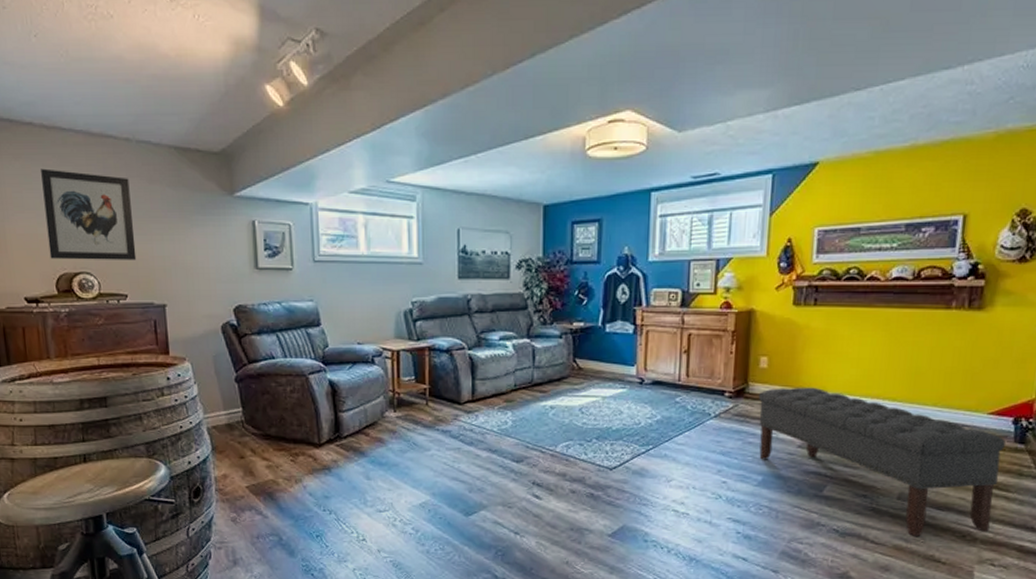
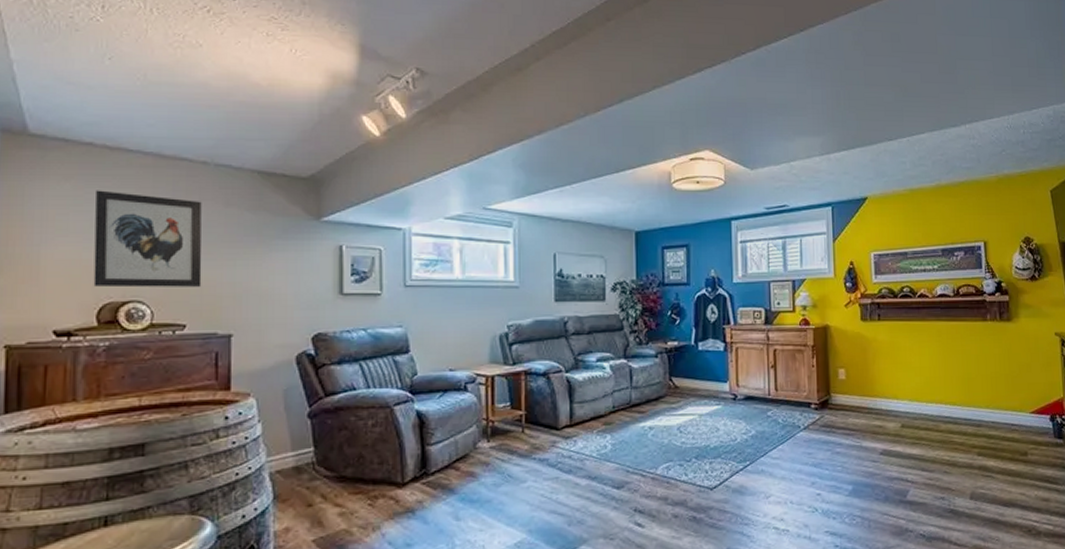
bench: present [758,387,1006,537] -> none [840,395,1049,536]

